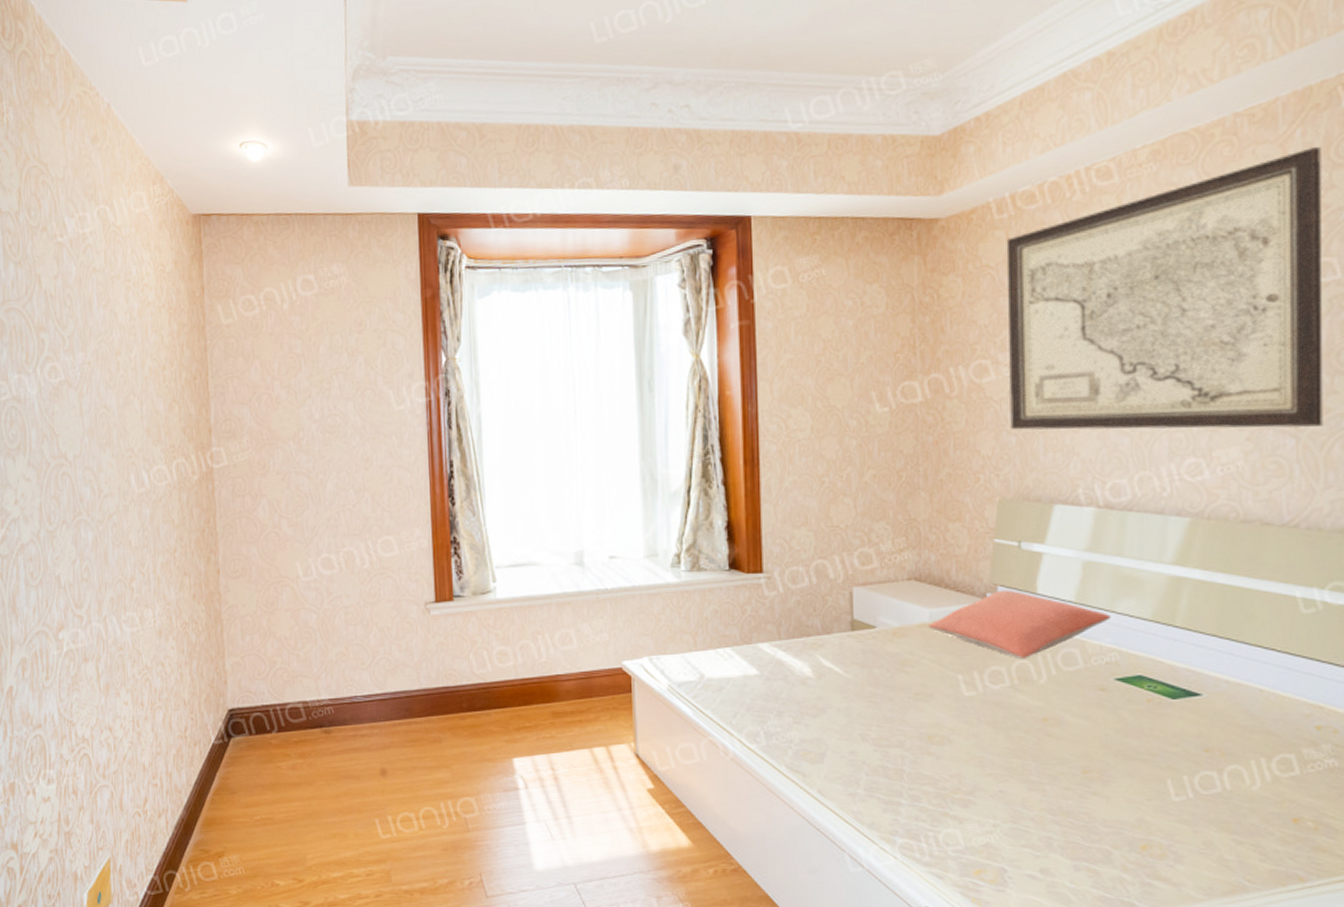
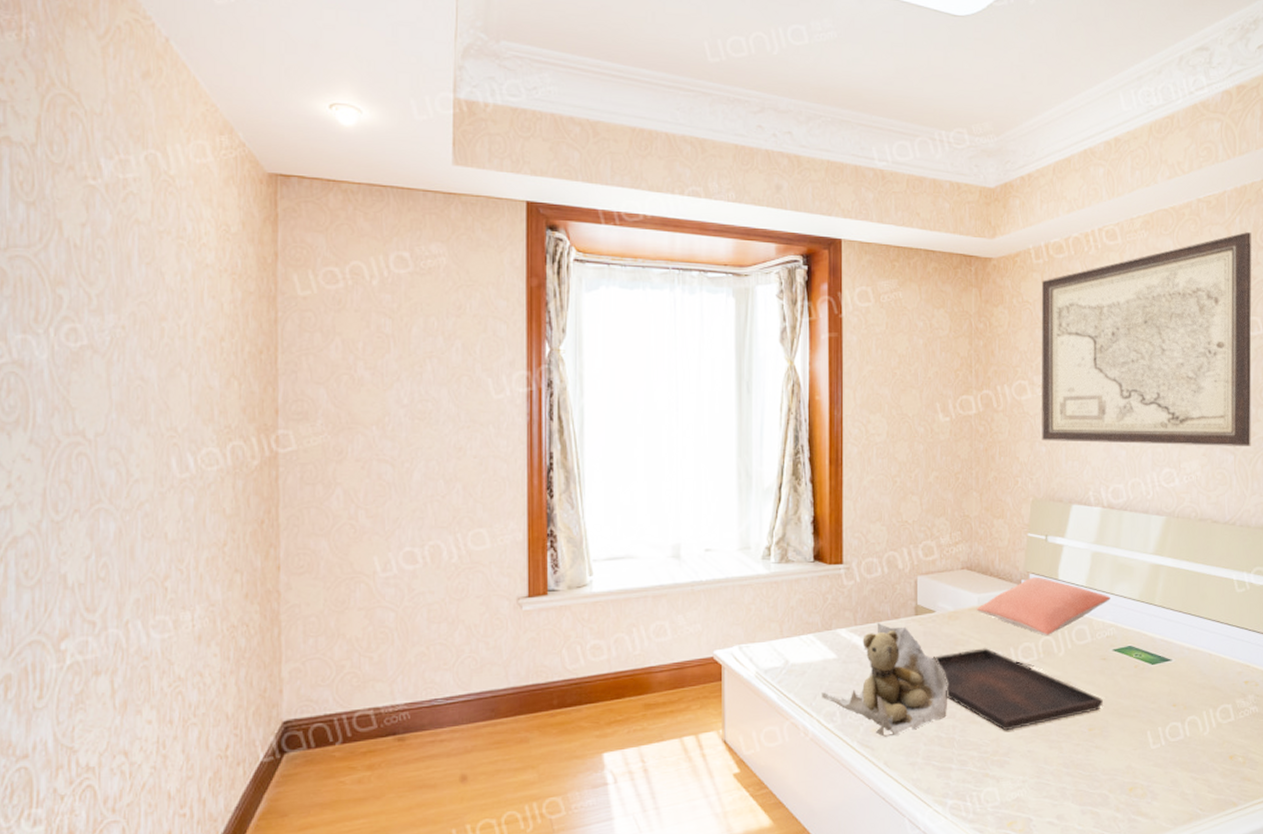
teddy bear: none [741,637,895,763] -> present [821,622,948,737]
serving tray: none [872,669,1102,766] -> present [931,647,1103,731]

